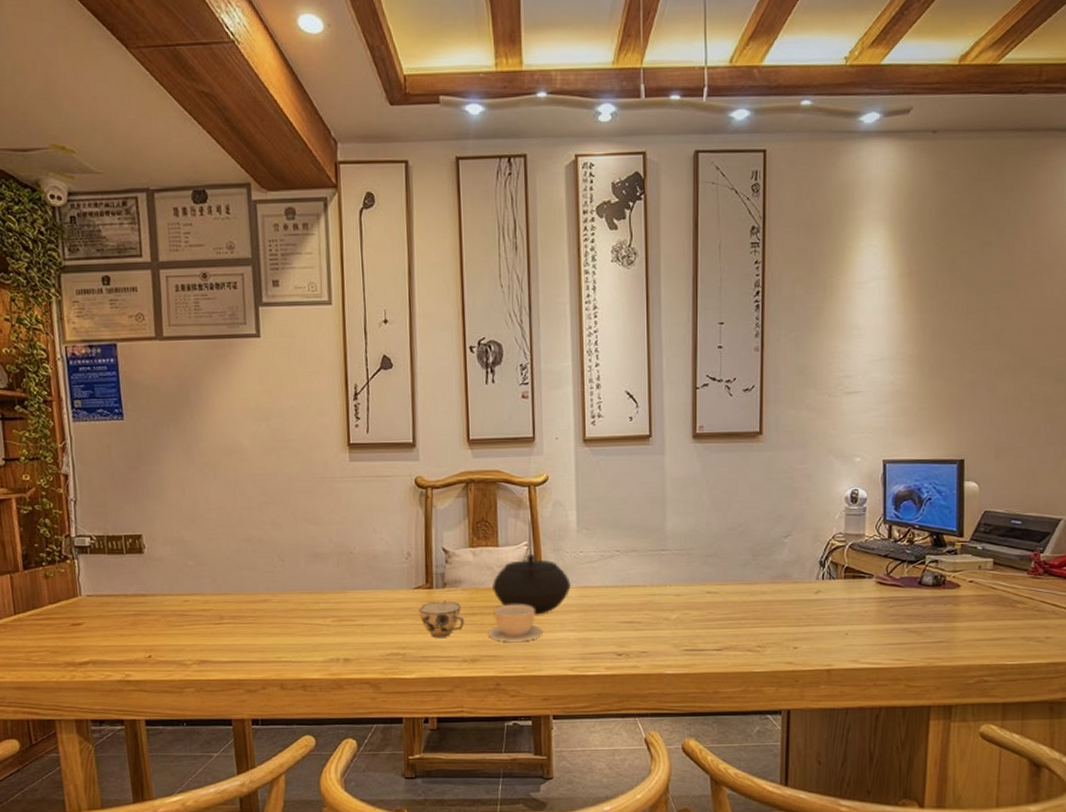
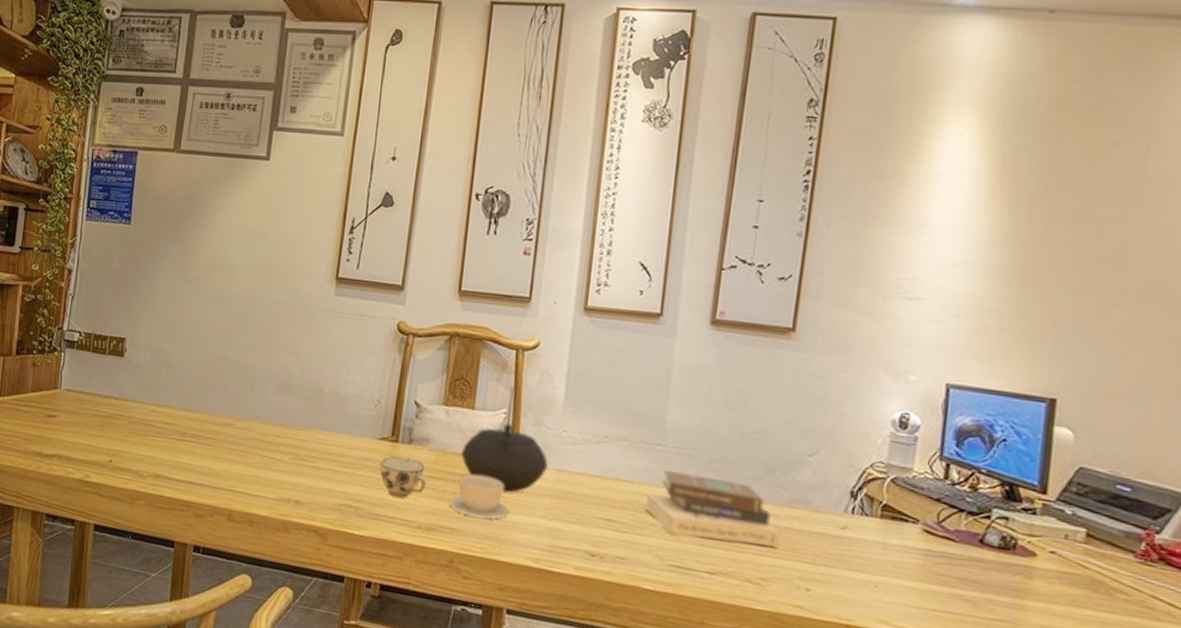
books: none [657,570,769,625] -> present [644,470,781,547]

